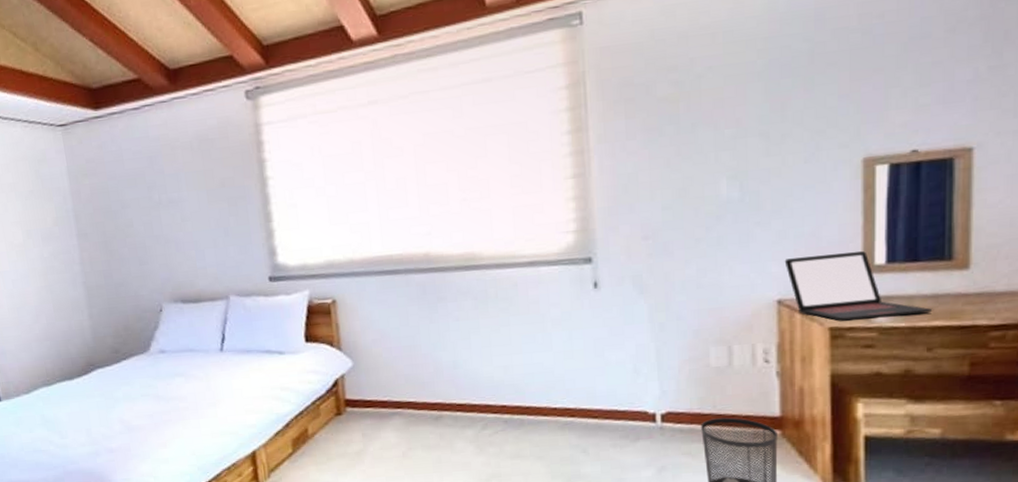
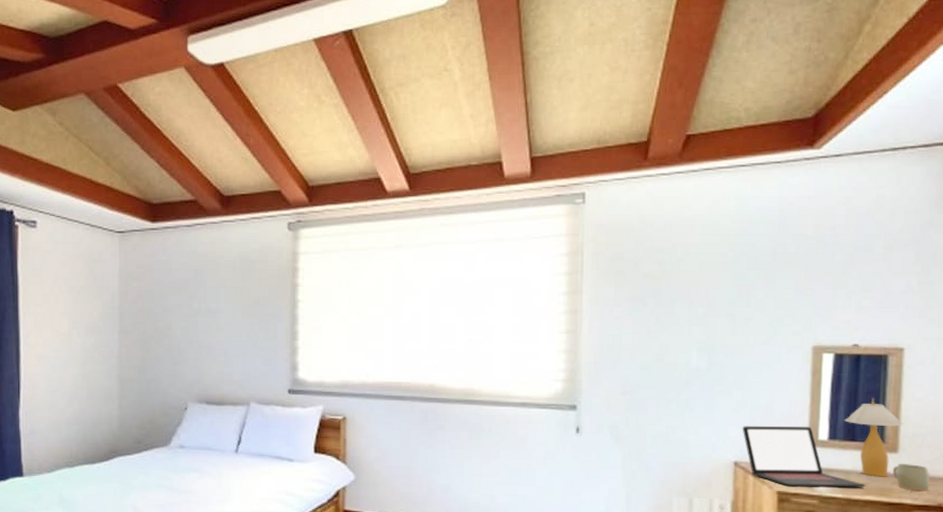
table lamp: none [904,210,976,300] -> present [844,398,904,477]
mug: none [963,280,1009,310] -> present [892,464,930,492]

